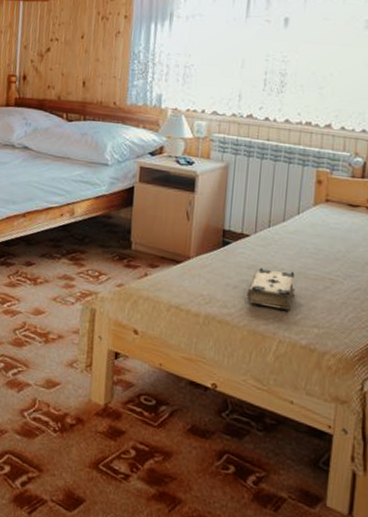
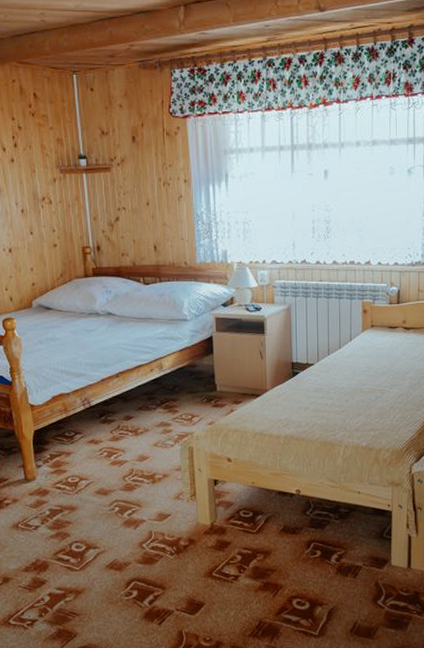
book: present [246,267,295,313] -> none [316,388,354,423]

